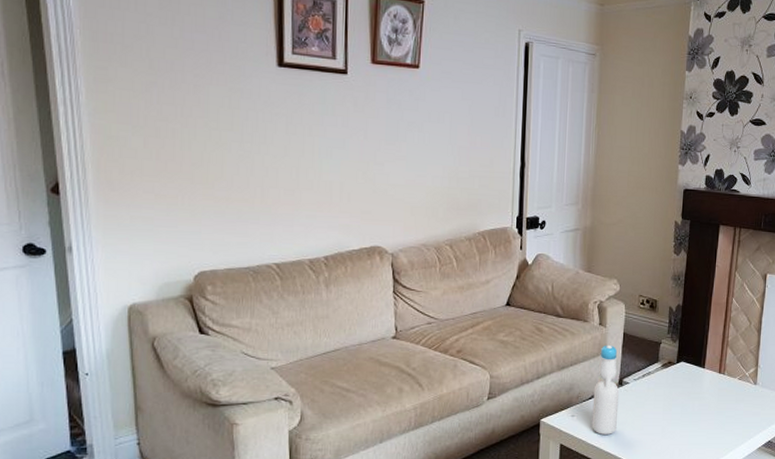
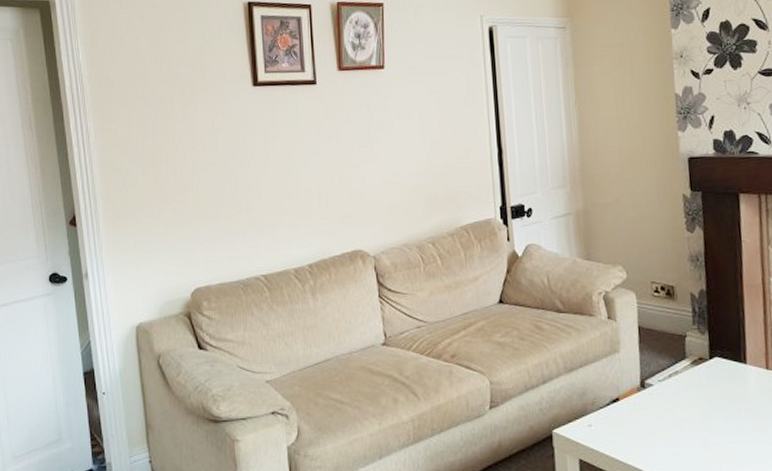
bottle: present [592,345,619,435] -> none [611,341,645,447]

